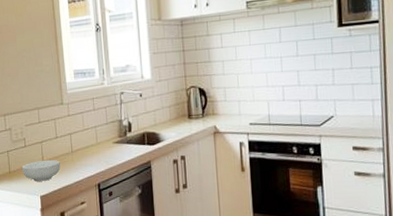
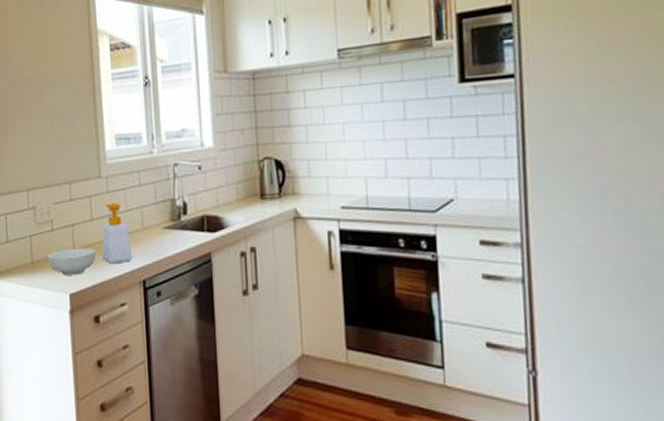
soap bottle: none [65,124,90,172] -> present [102,203,133,264]

